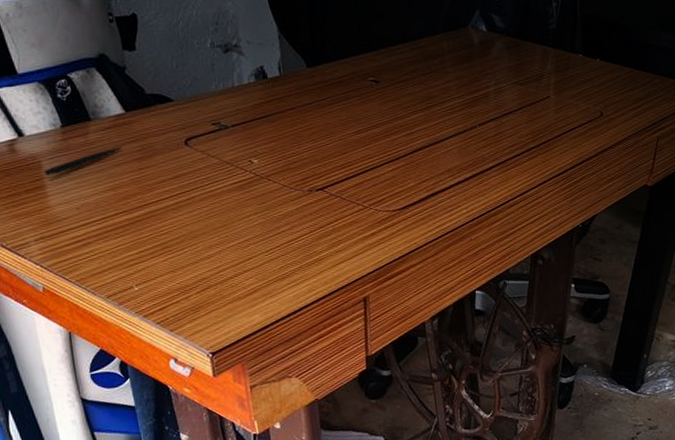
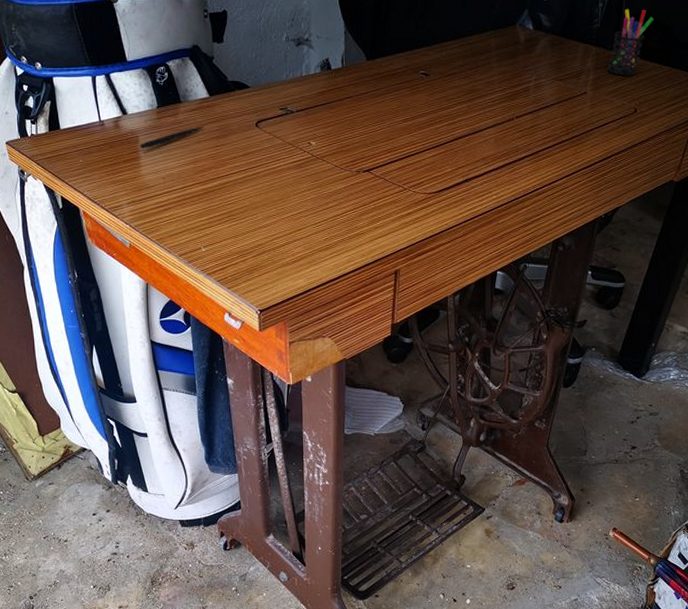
pen holder: none [567,8,610,79] -> present [607,9,654,76]

